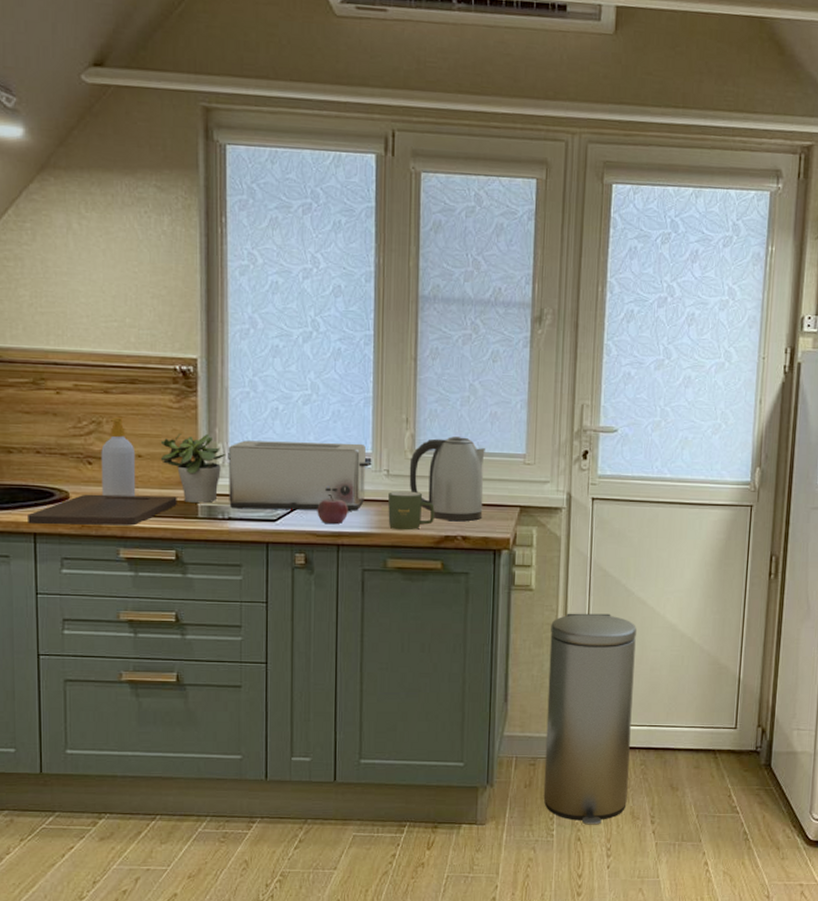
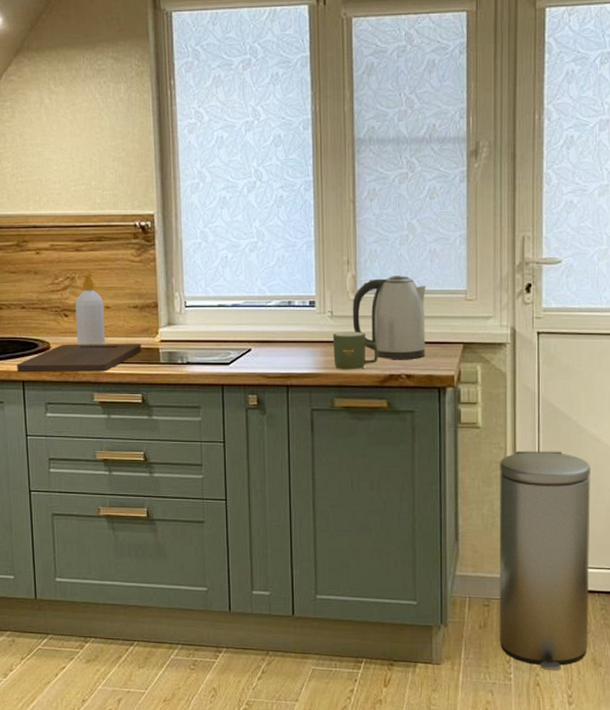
potted plant: present [160,433,226,503] -> none [125,284,183,349]
toaster: present [229,440,369,511] -> none [185,287,314,354]
fruit: present [317,493,348,524] -> none [266,336,296,365]

